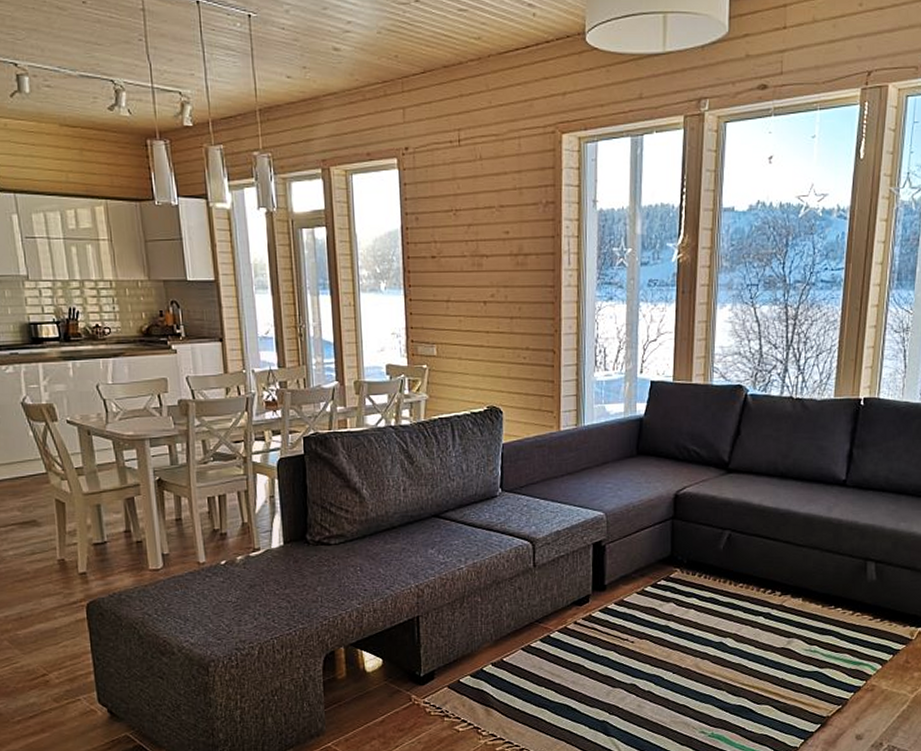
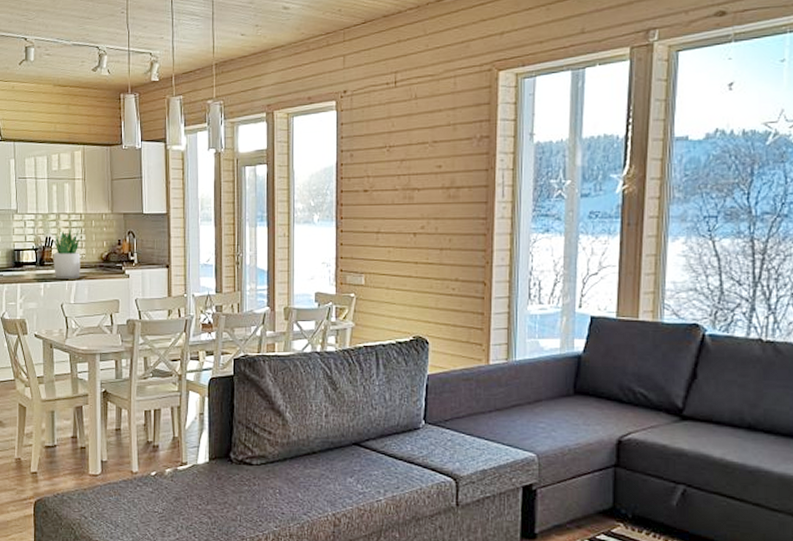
planter: none [79,297,117,357] -> present [53,228,81,280]

